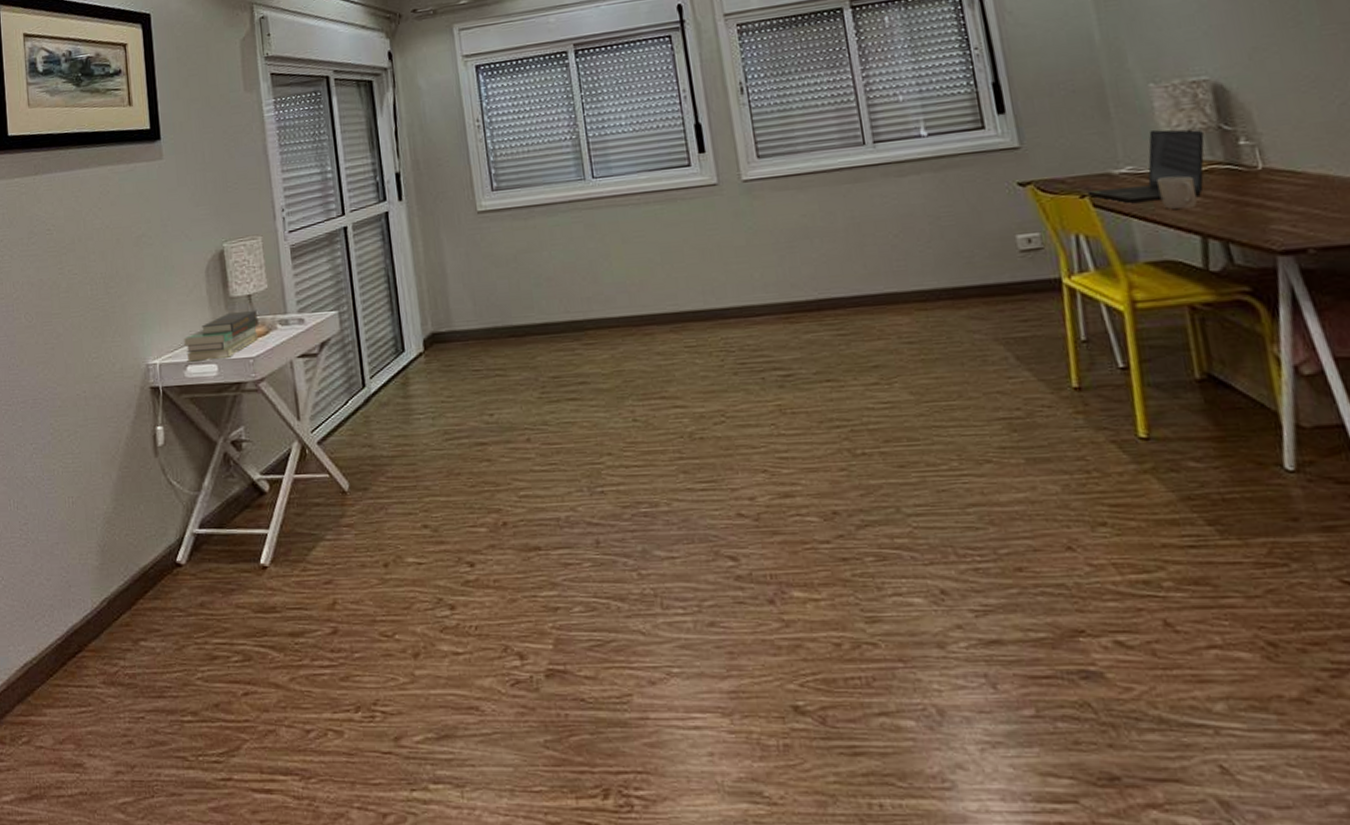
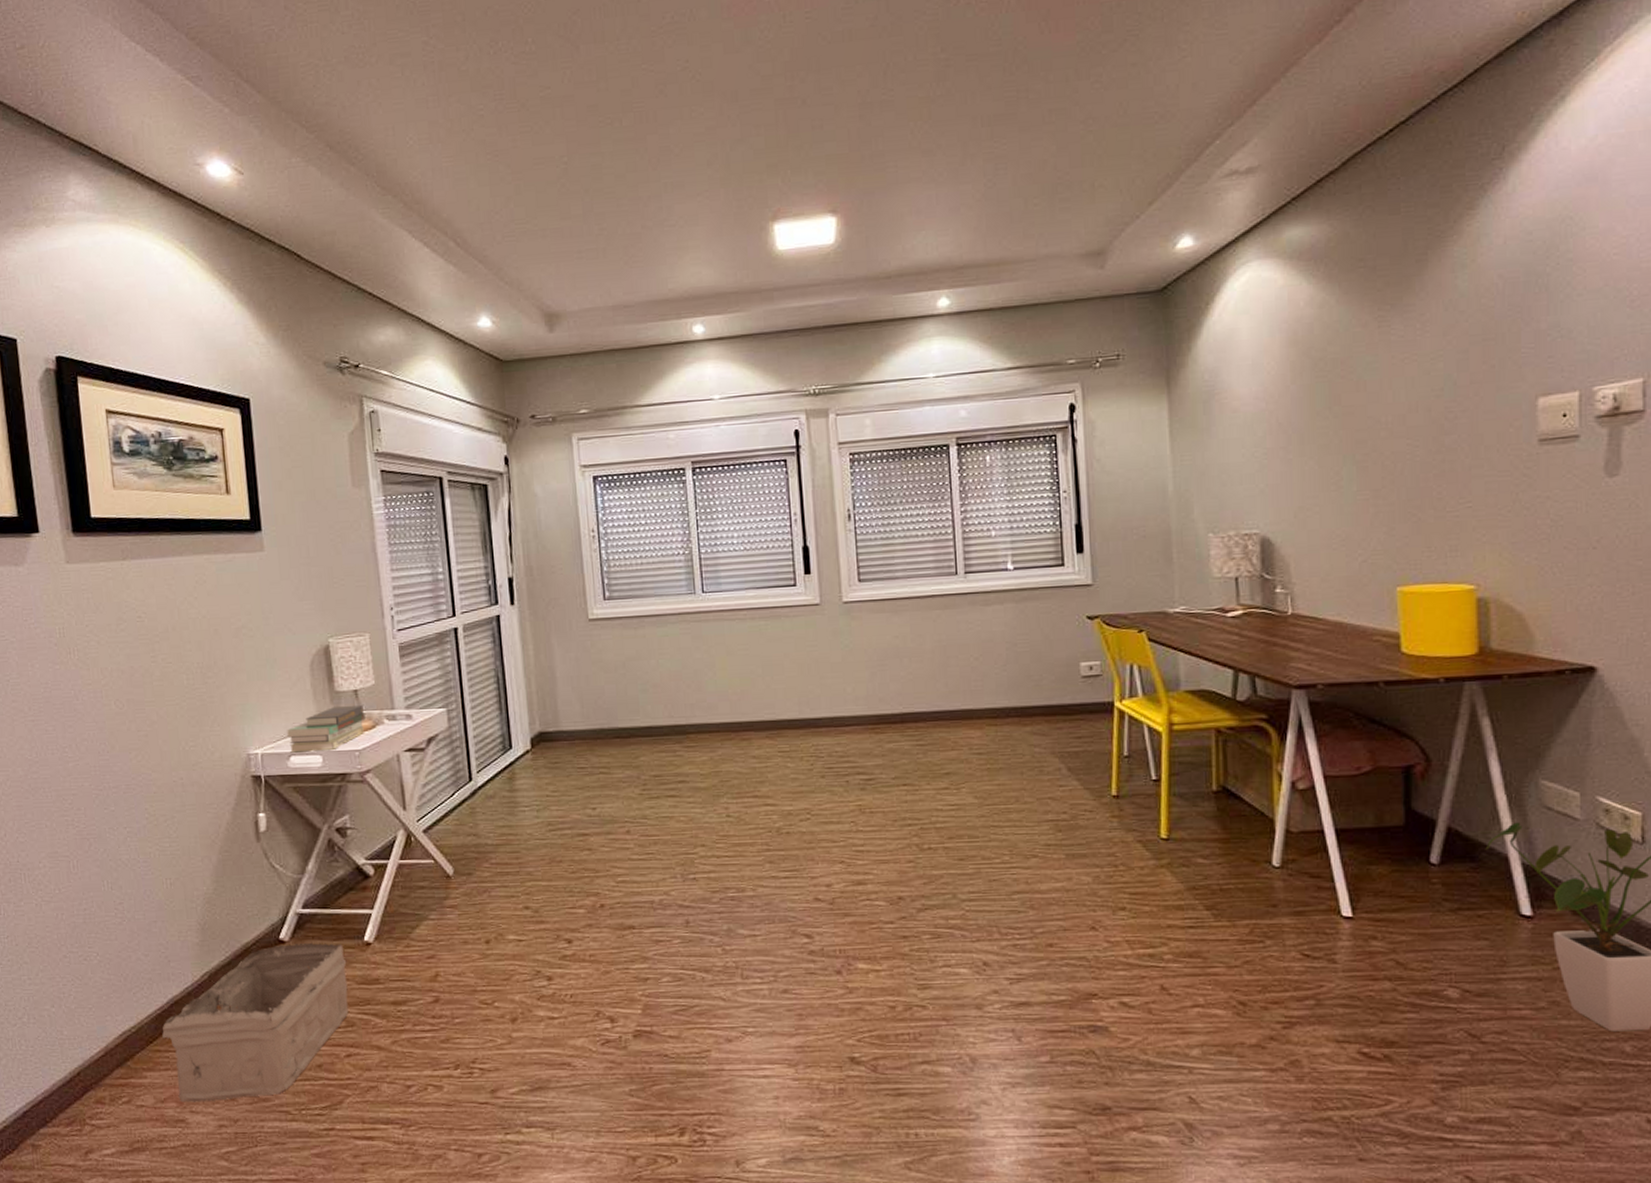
basket: none [43,565,246,744] -> present [142,942,349,1103]
laptop: present [1087,129,1205,203] -> none [1145,575,1248,638]
mug: present [1157,175,1198,210] -> none [1204,617,1235,647]

